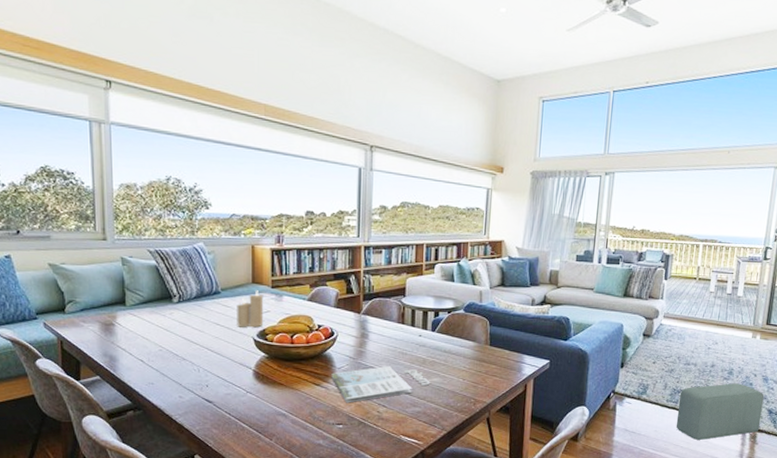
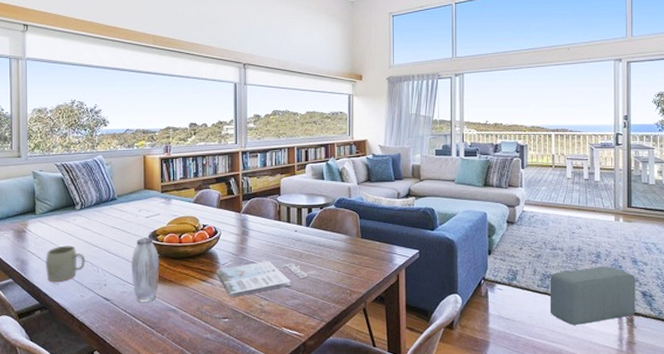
mug: none [138,342,185,381] -> present [46,245,86,282]
candle: present [237,290,264,328] -> none [131,196,155,230]
vase: none [237,336,269,406] -> present [132,238,160,303]

